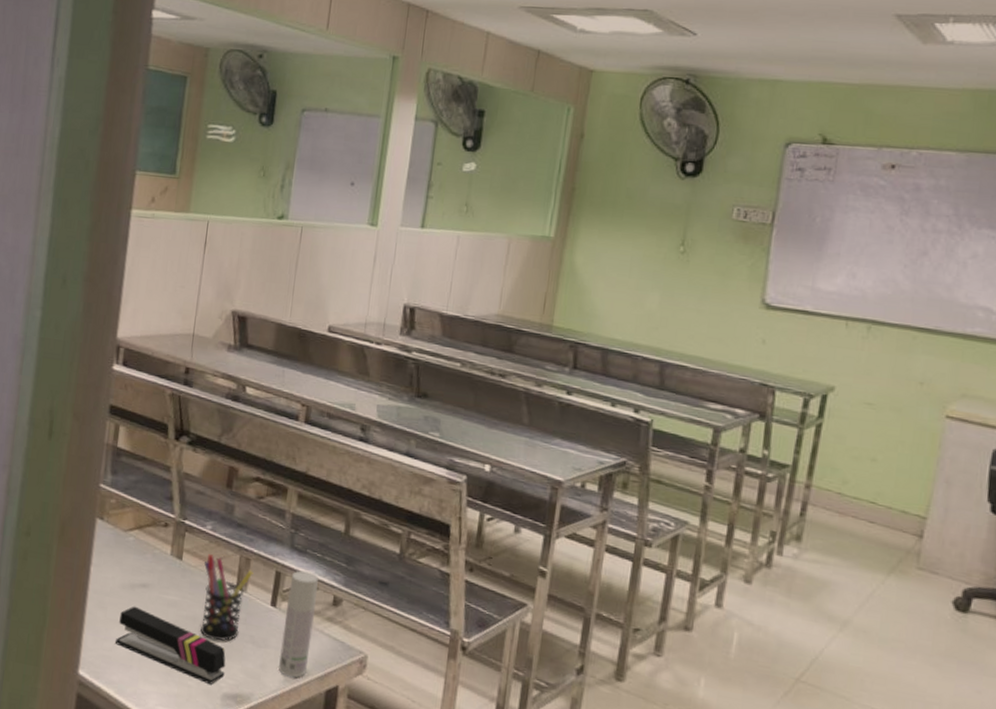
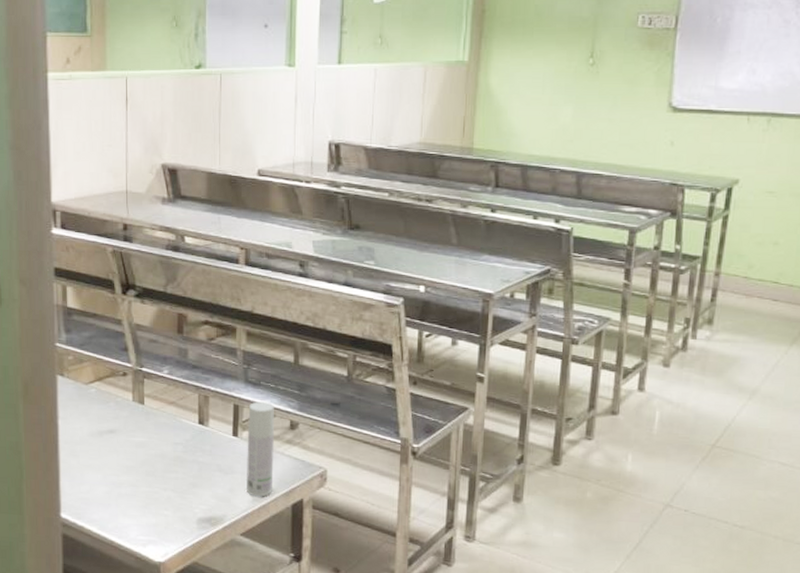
stapler: present [116,606,226,685] -> none [92,451,197,512]
pen holder: present [200,554,254,642] -> none [165,396,213,473]

